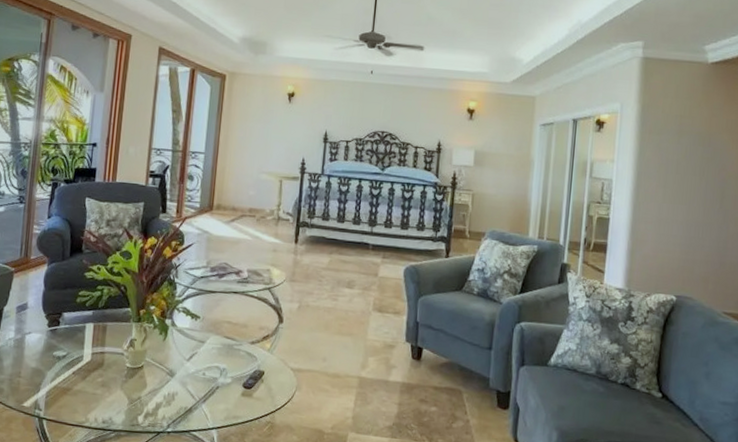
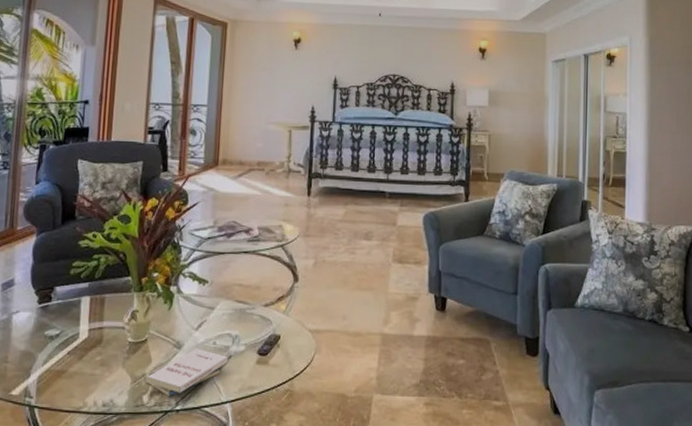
books: none [141,377,216,420] -> present [146,347,229,397]

